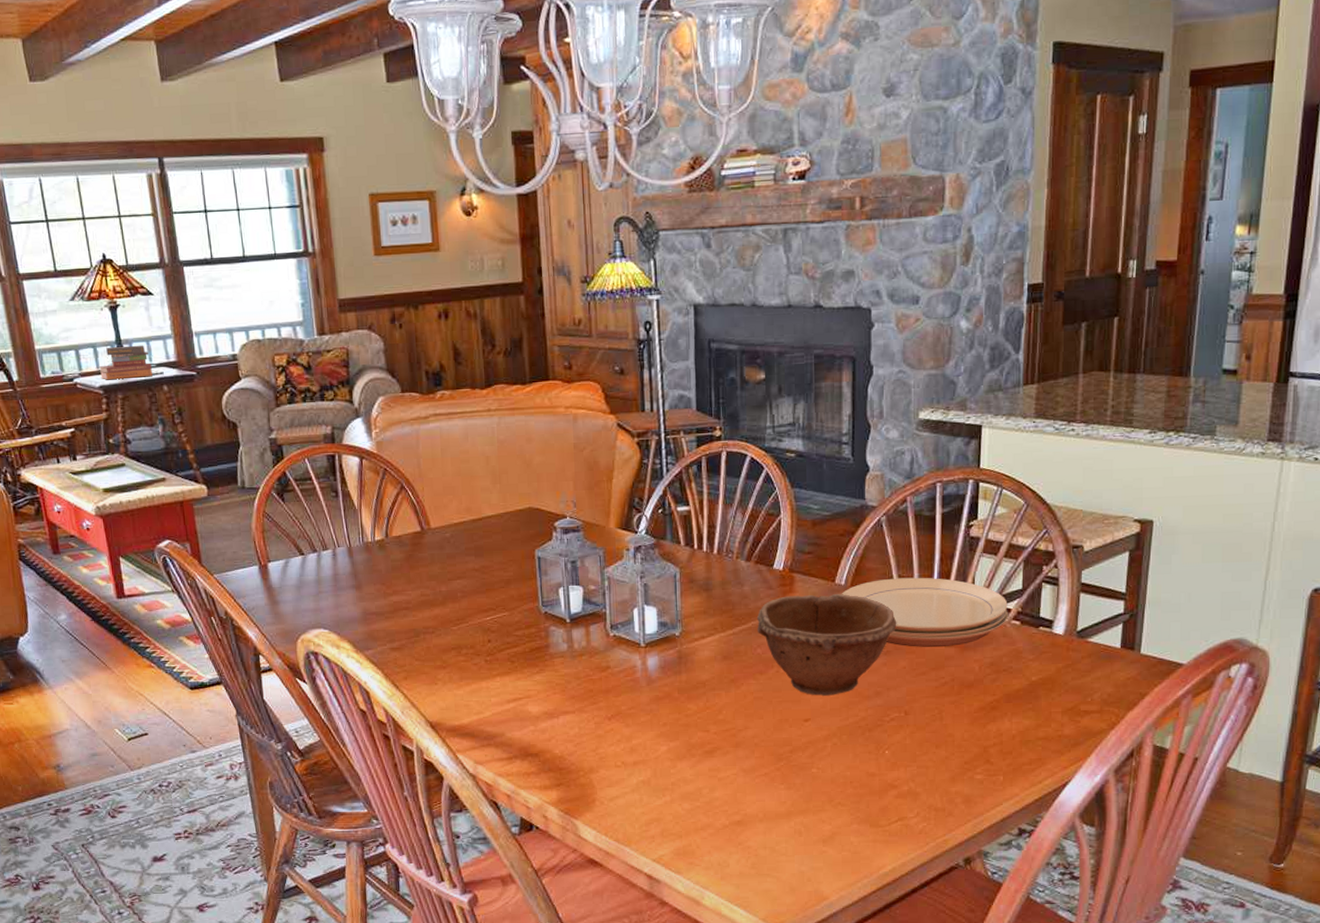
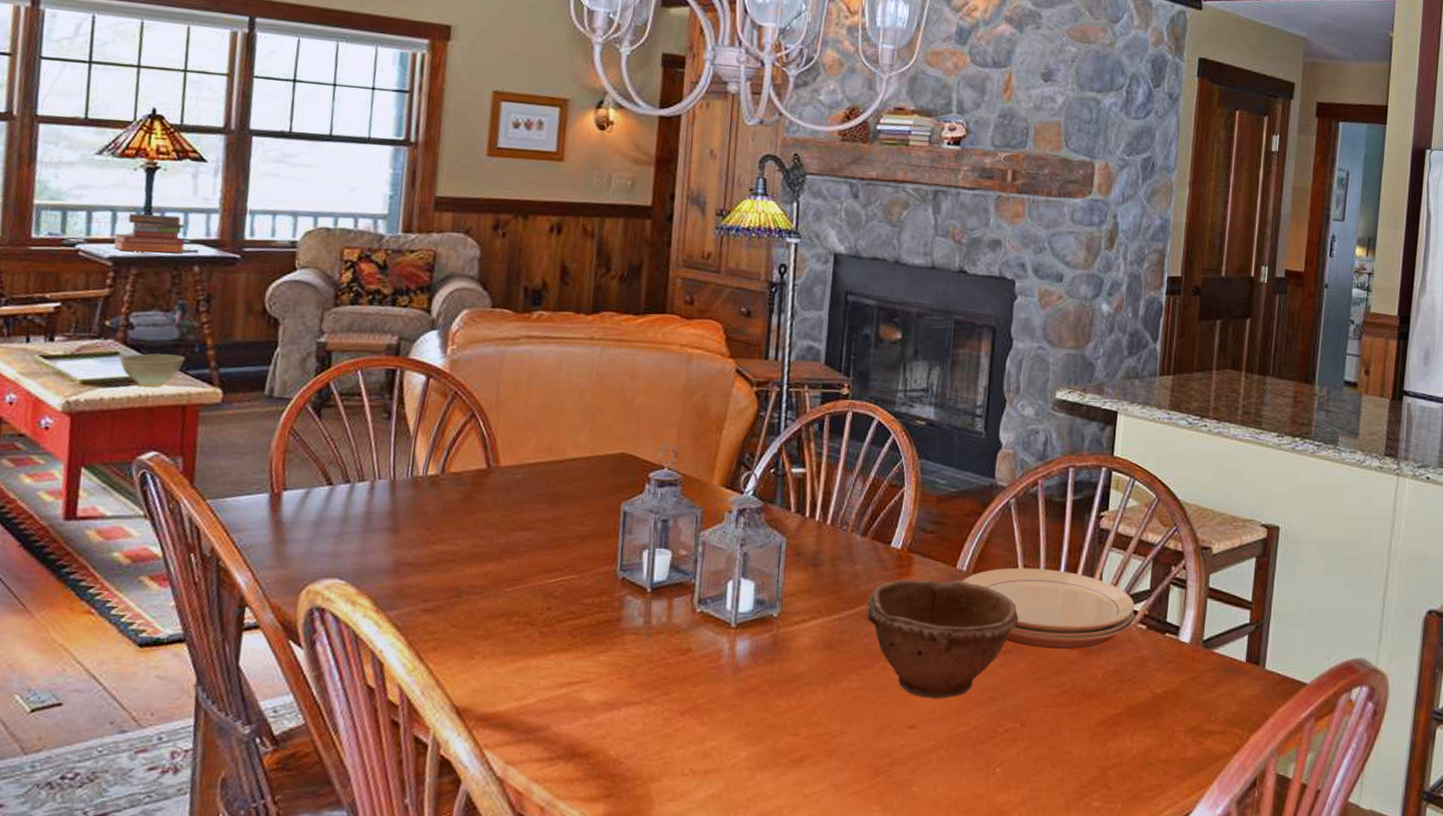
bowl: none [126,461,174,490] -> present [119,353,185,388]

